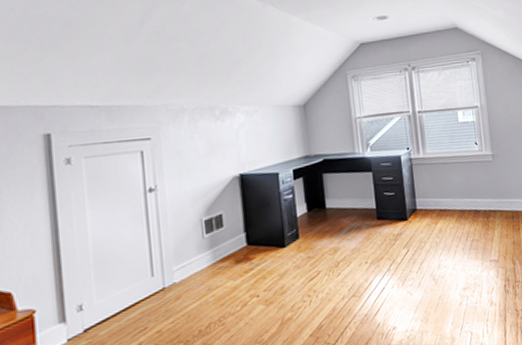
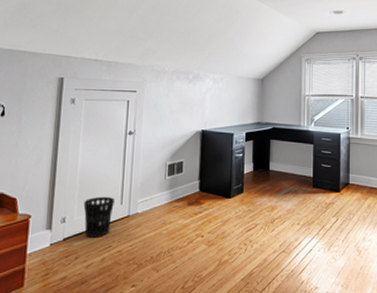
wastebasket: none [103,270,144,323] -> present [83,196,115,238]

